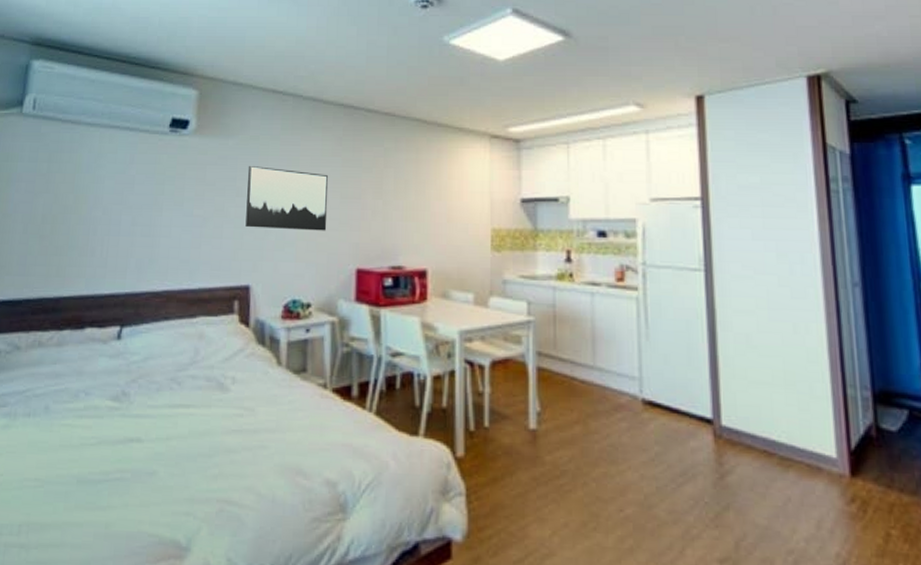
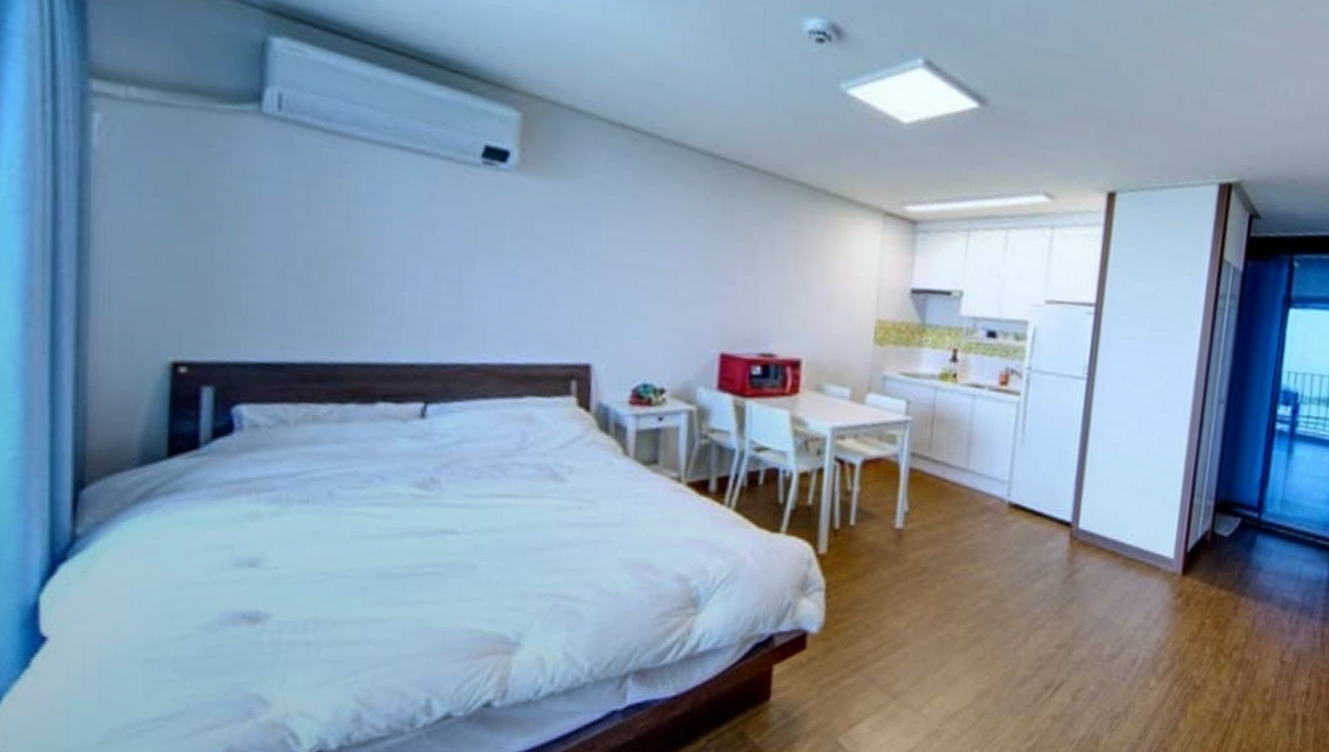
wall art: present [245,165,328,231] -> none [585,218,690,307]

